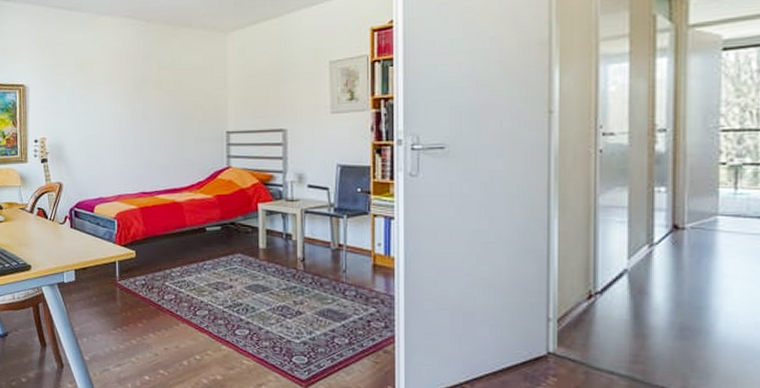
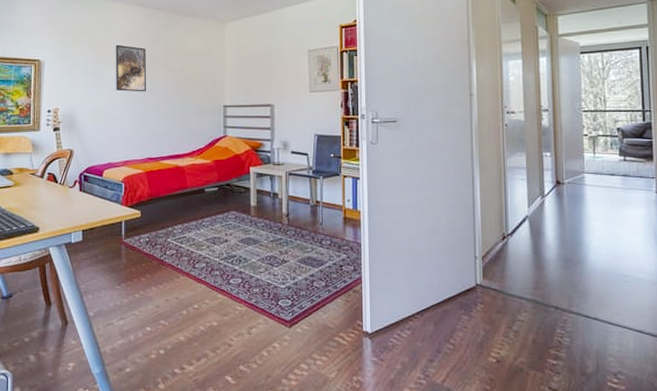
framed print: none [104,64,139,118] -> present [116,44,147,92]

